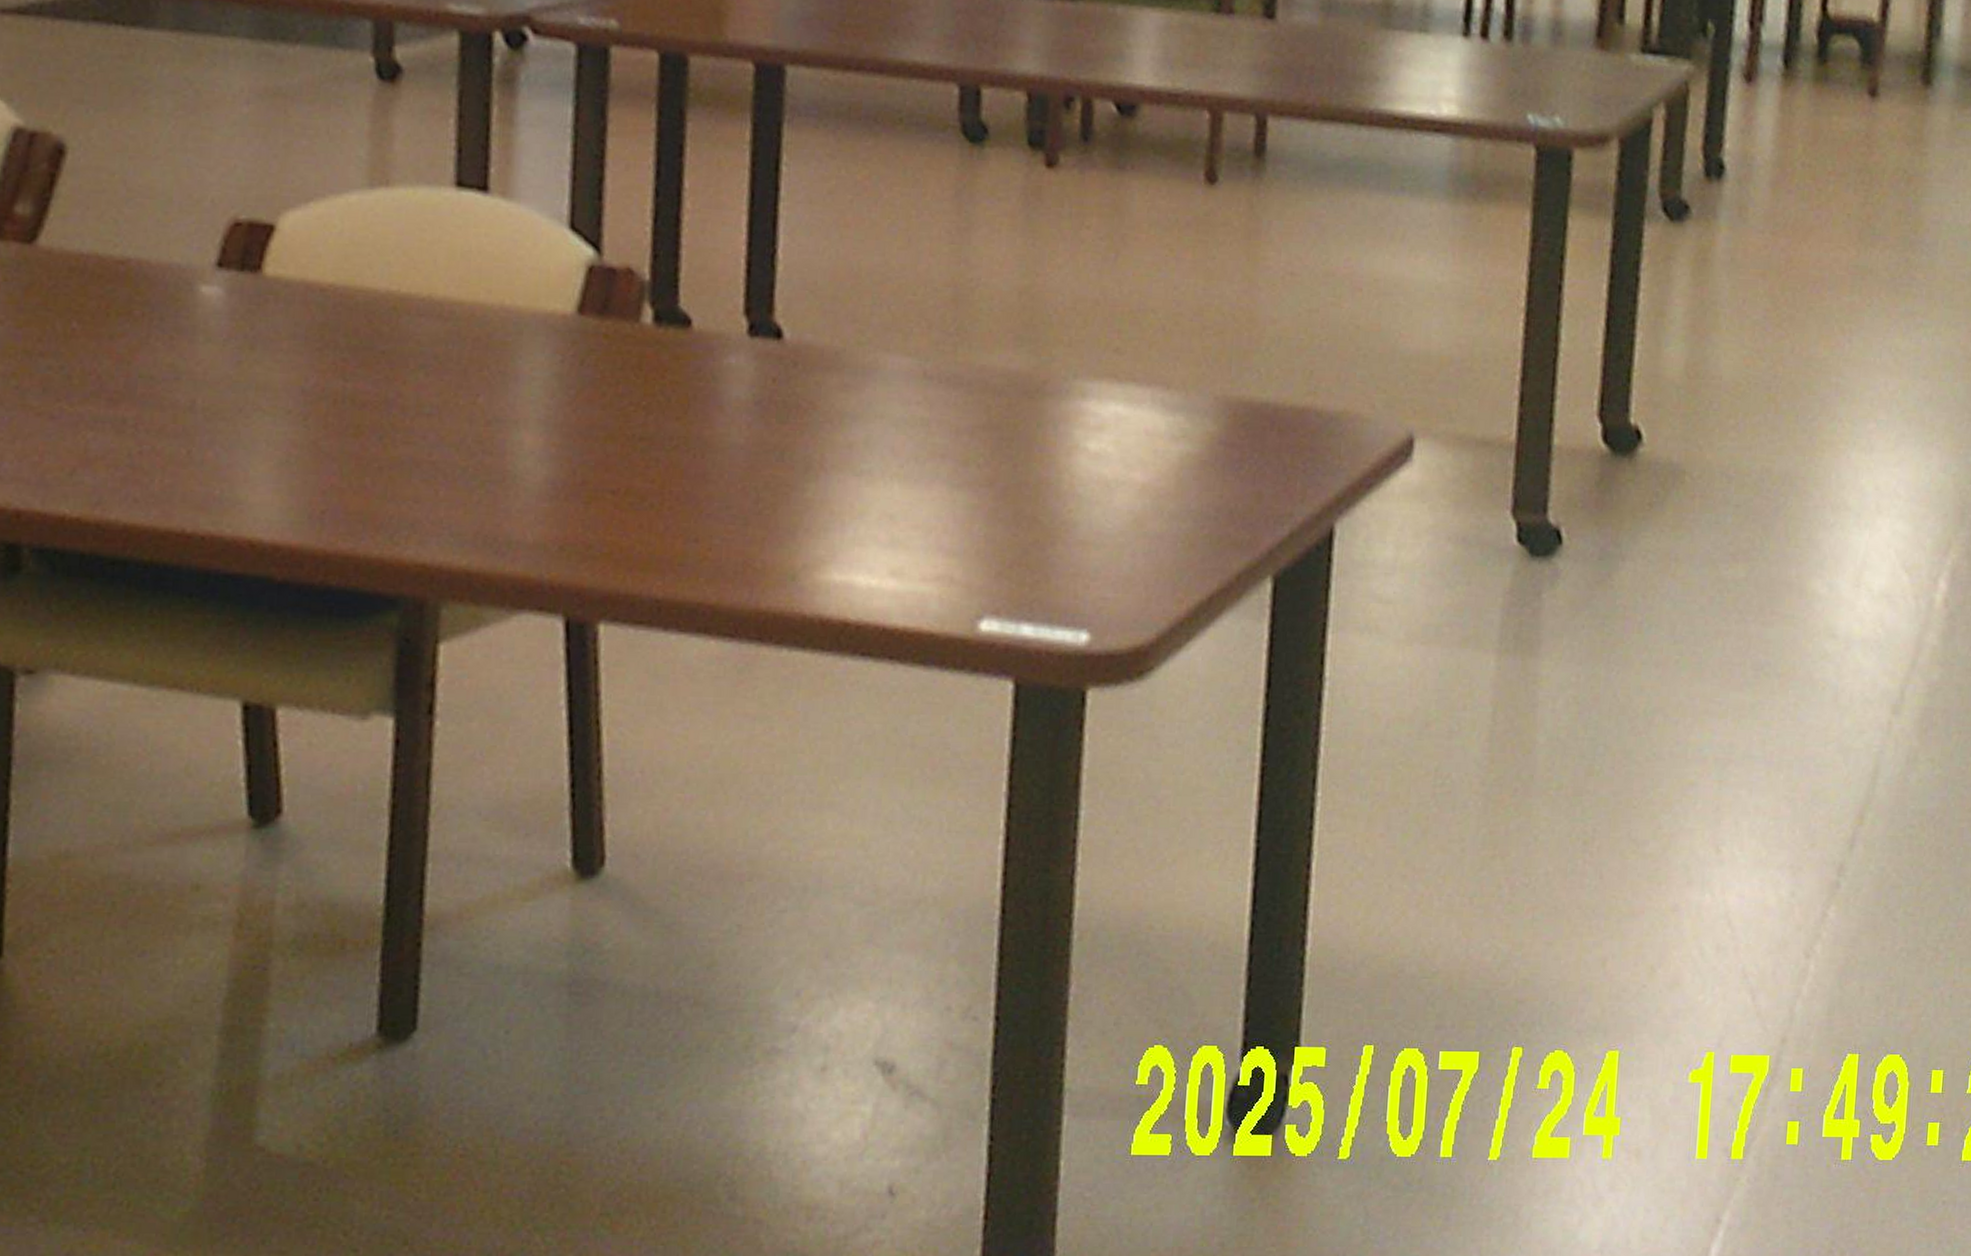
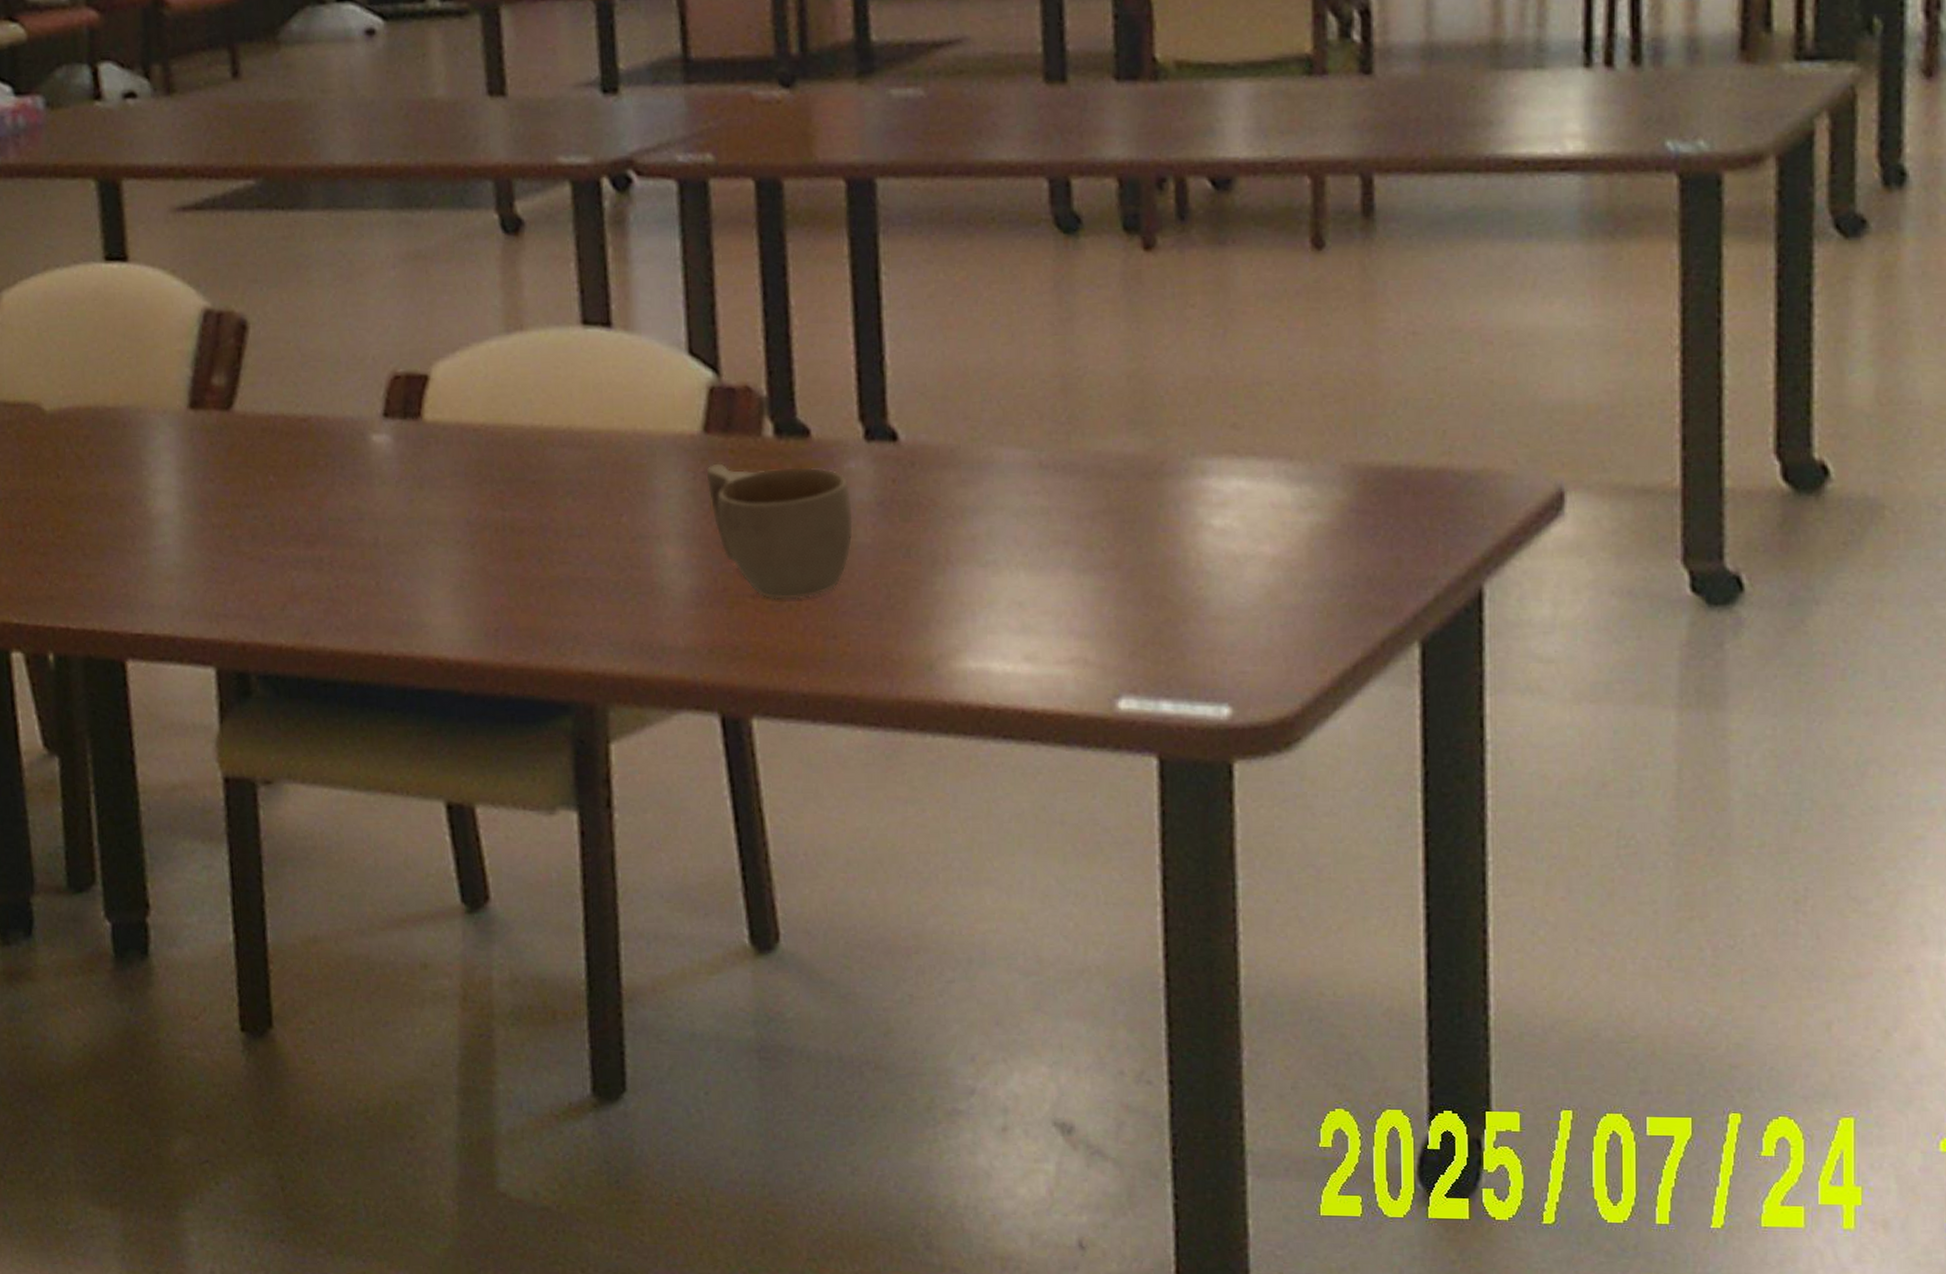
cup: none [575,347,728,498] -> present [706,463,853,599]

